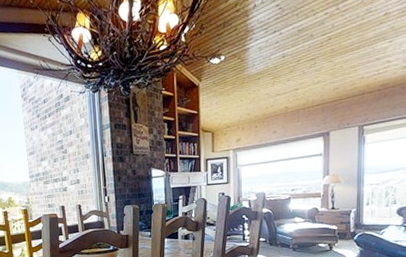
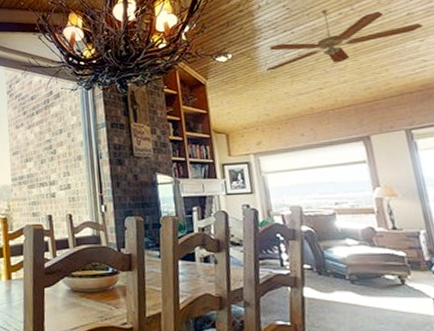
ceiling fan: none [253,9,396,73] -> present [266,9,423,71]

